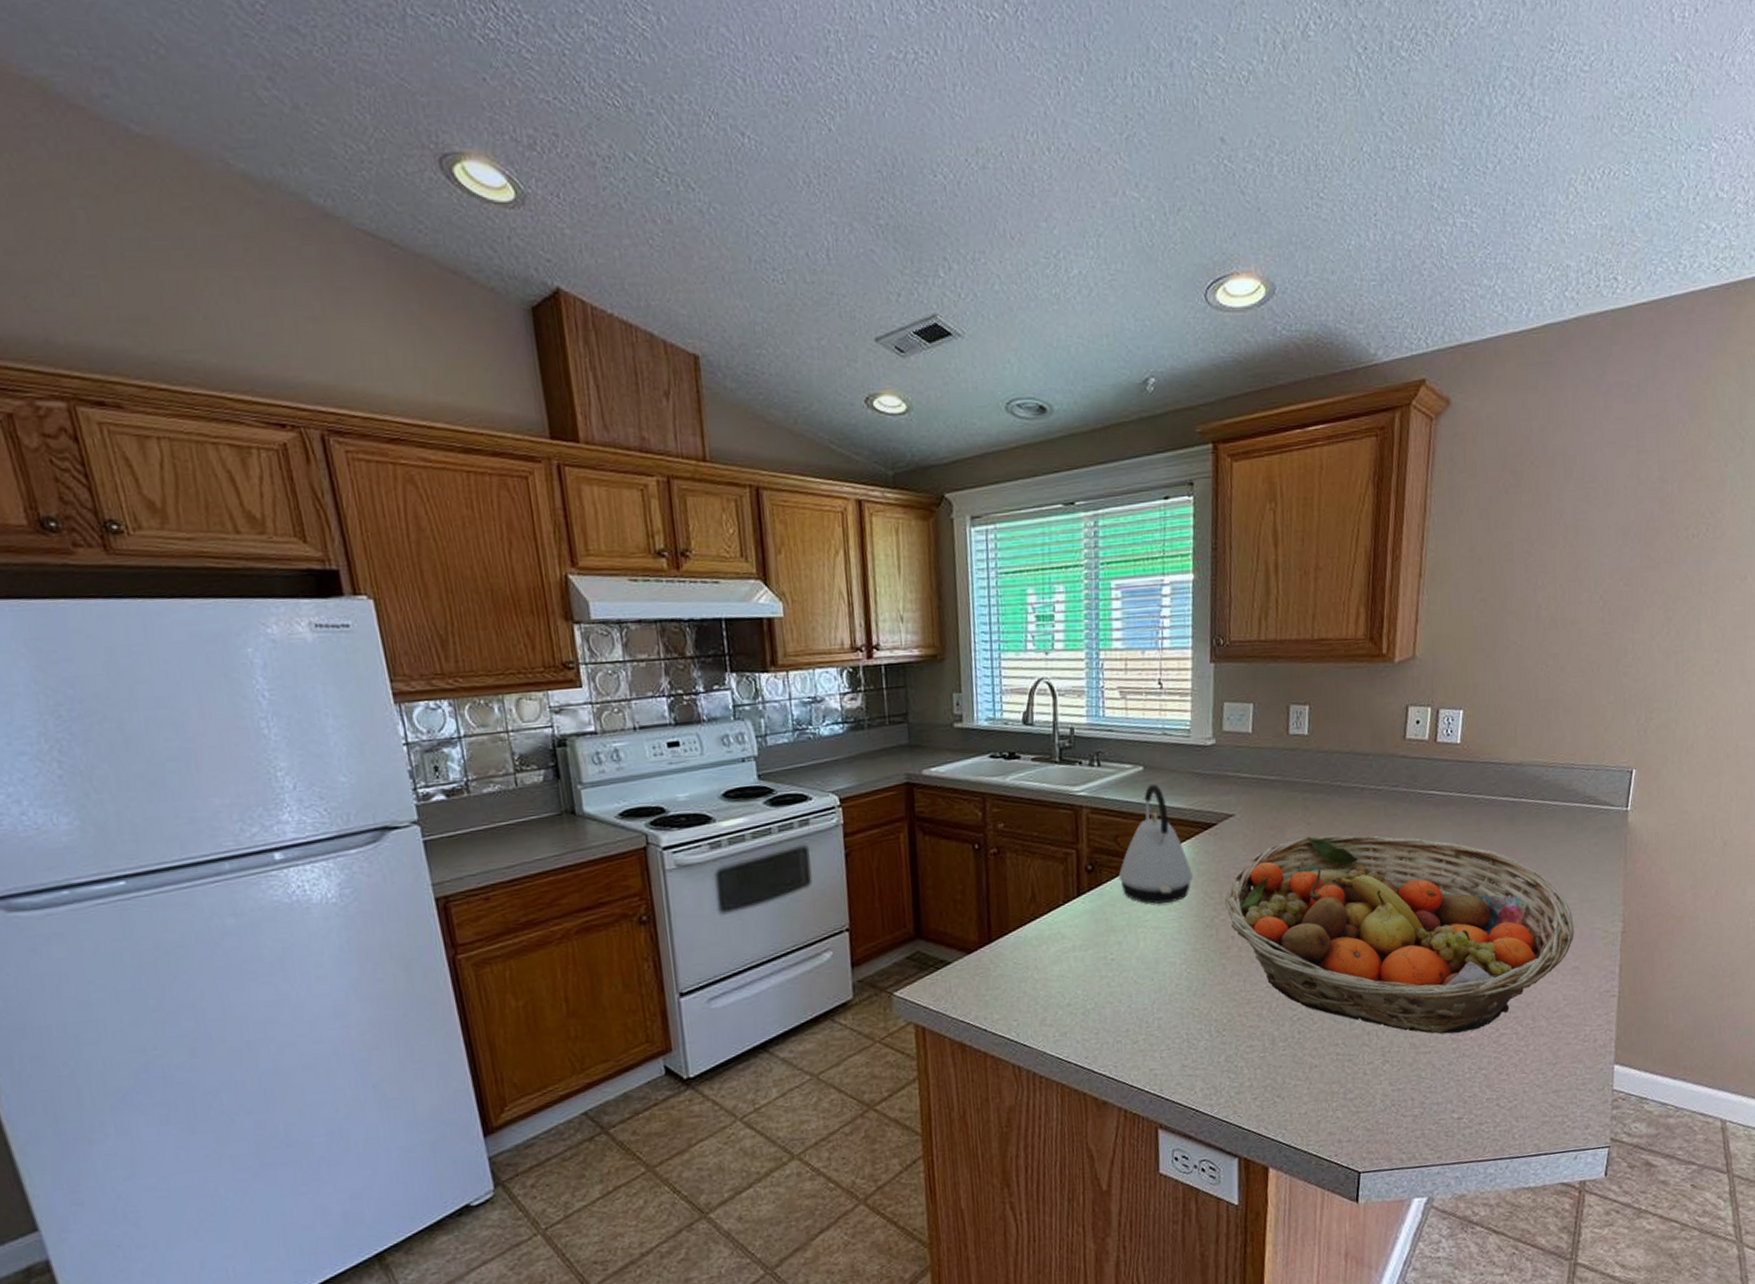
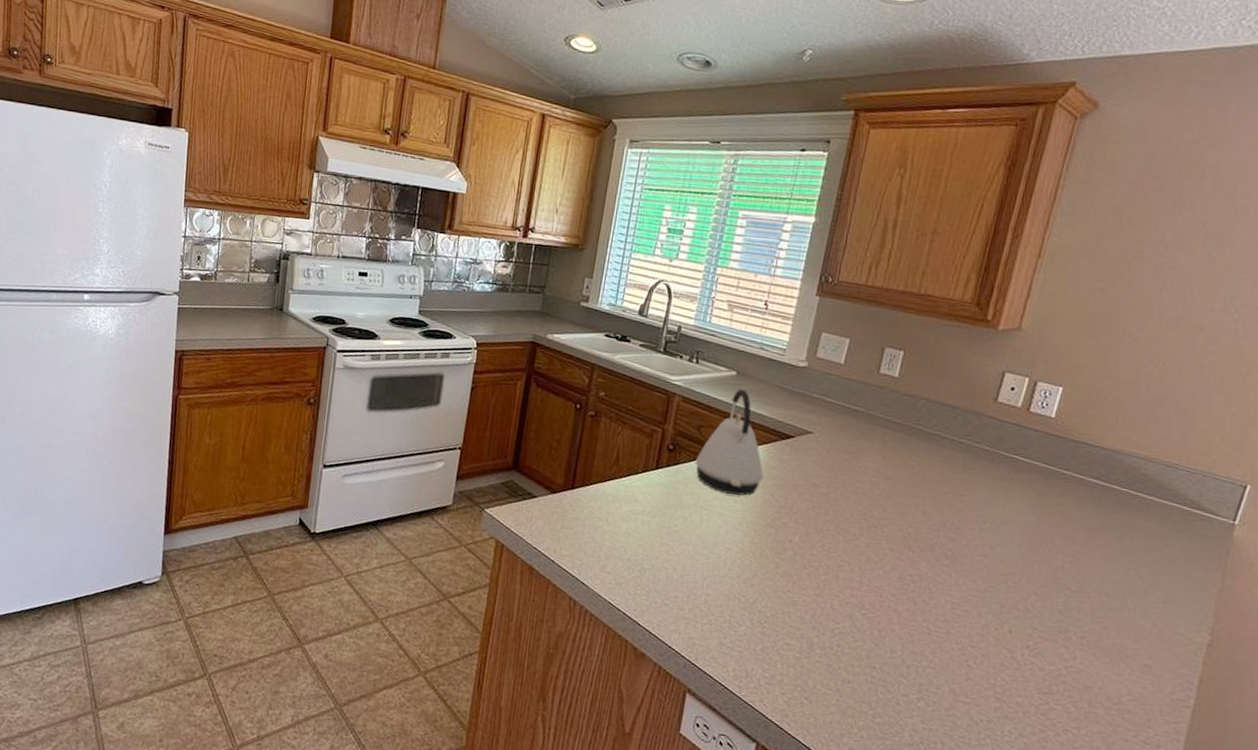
fruit basket: present [1225,834,1575,1035] -> none [789,467,1153,697]

